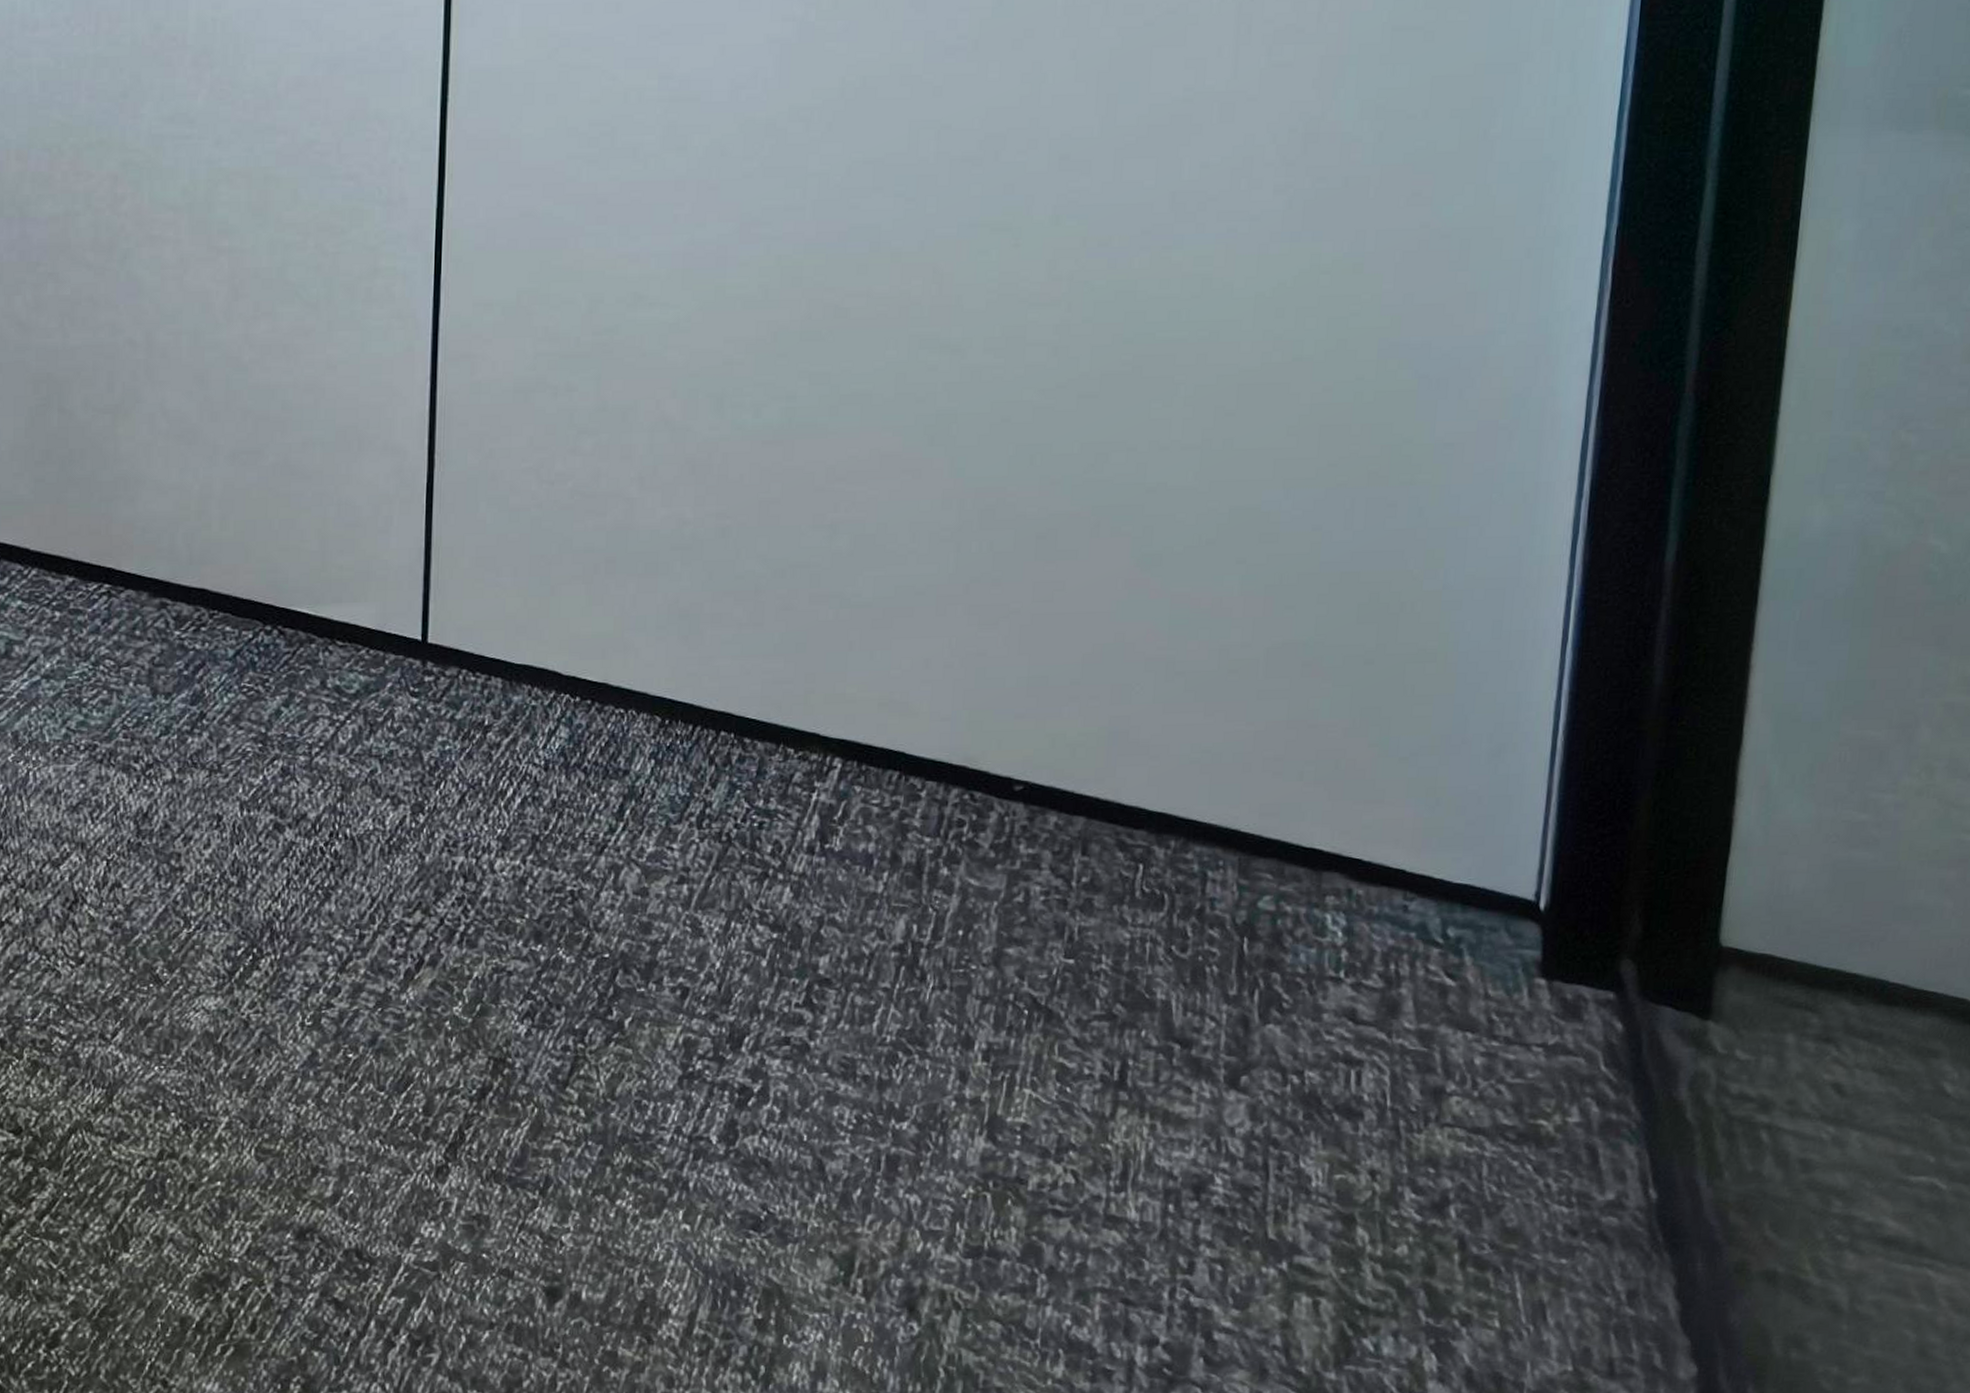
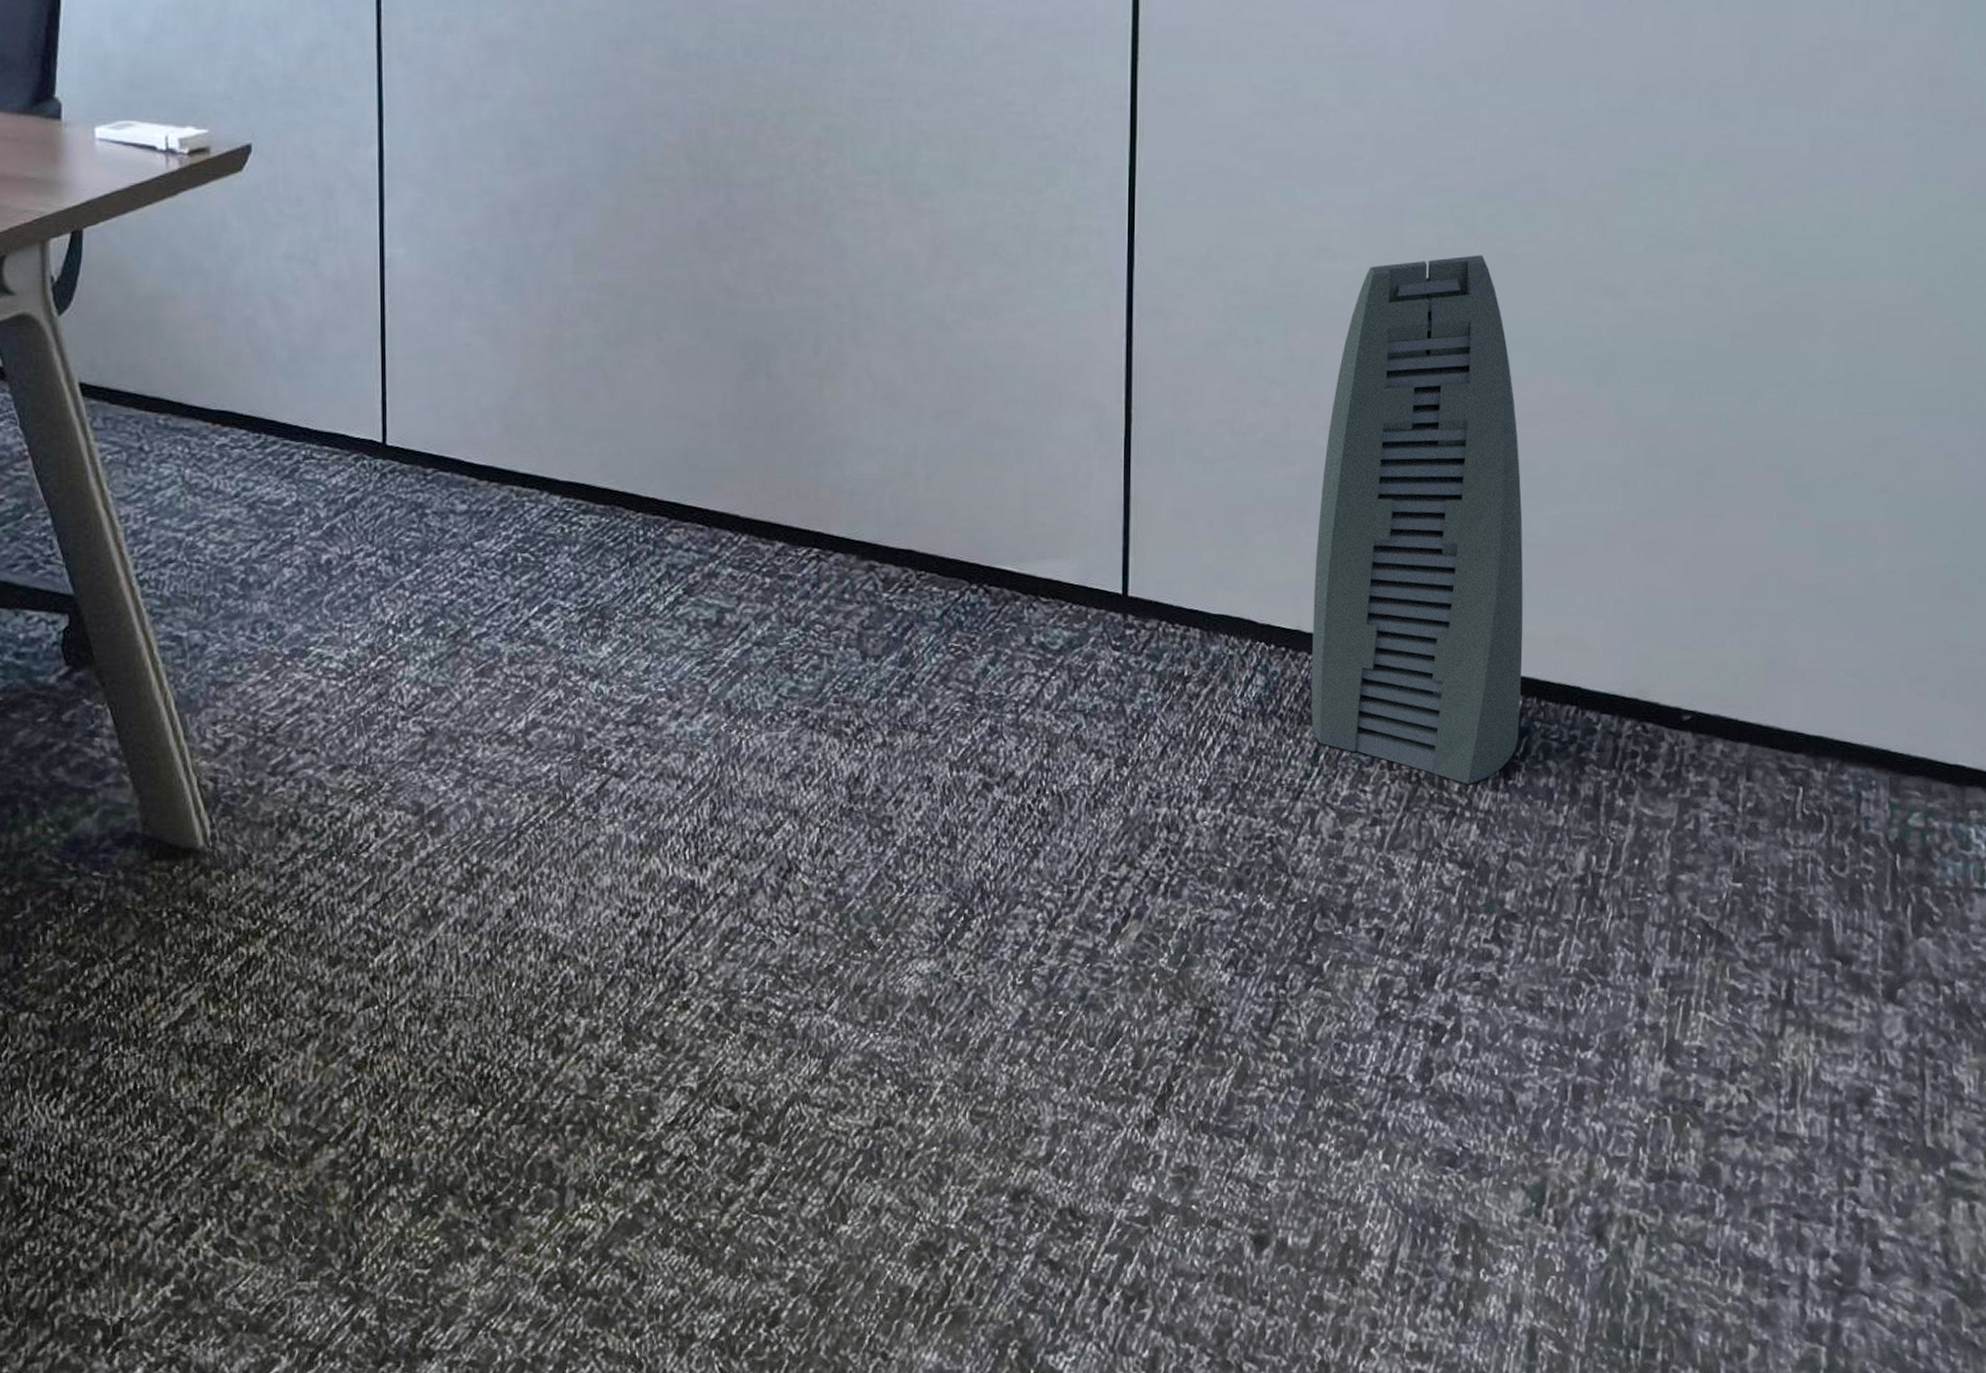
air purifier: none [617,307,847,846] -> present [1311,255,1523,784]

